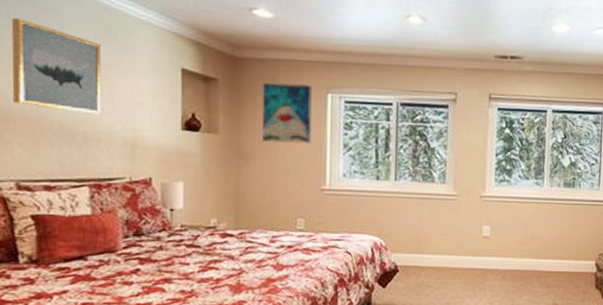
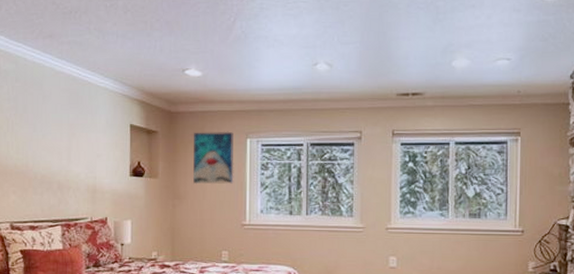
wall art: present [11,17,101,115] -> none [9,93,71,167]

